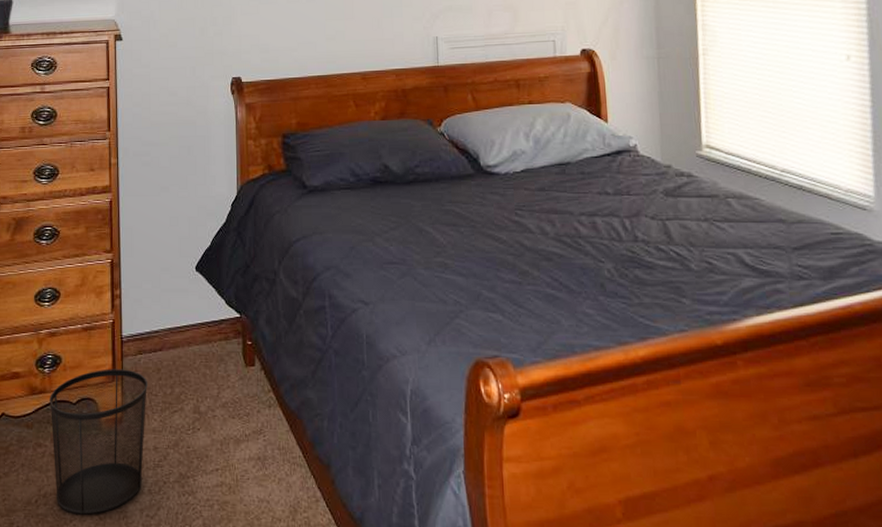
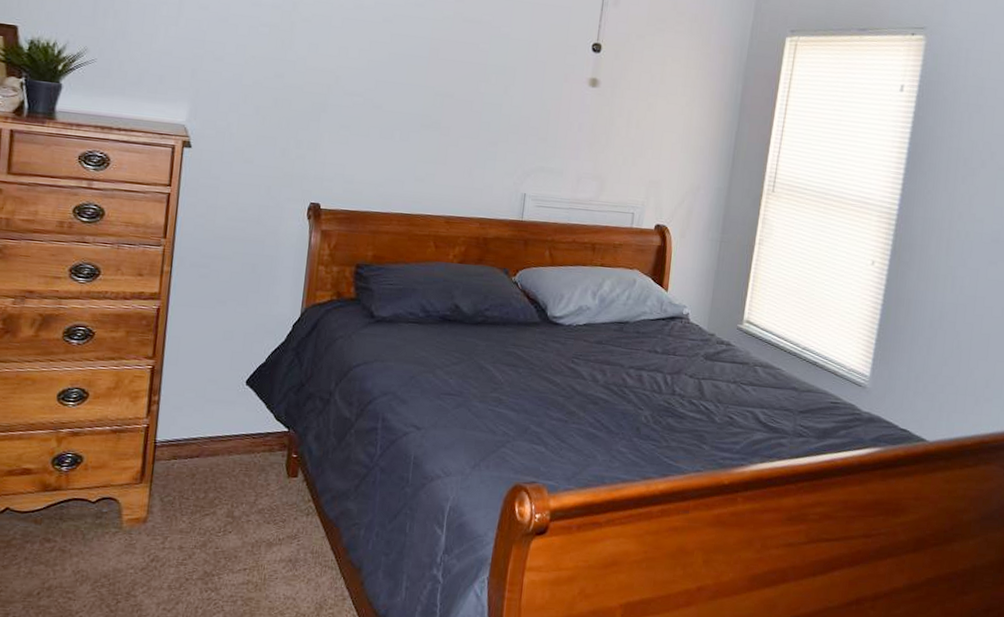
waste bin: present [50,369,148,516] -> none [62,471,180,608]

